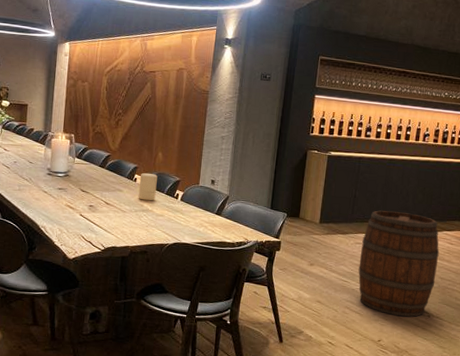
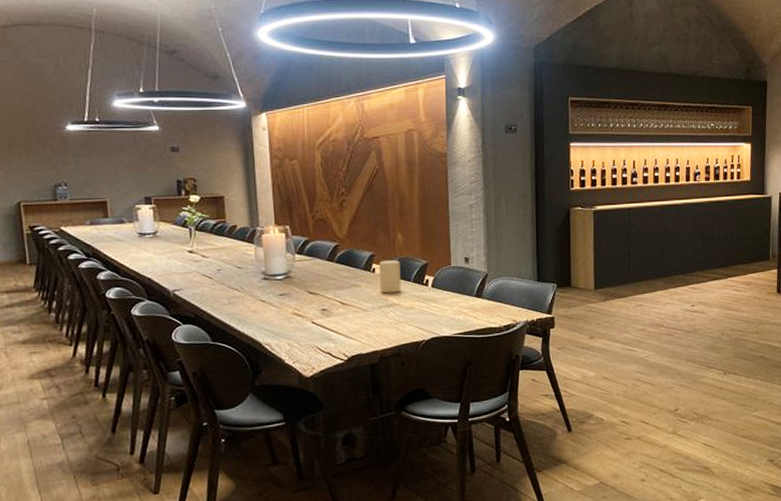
wooden barrel: present [358,210,440,317] -> none [643,263,727,380]

